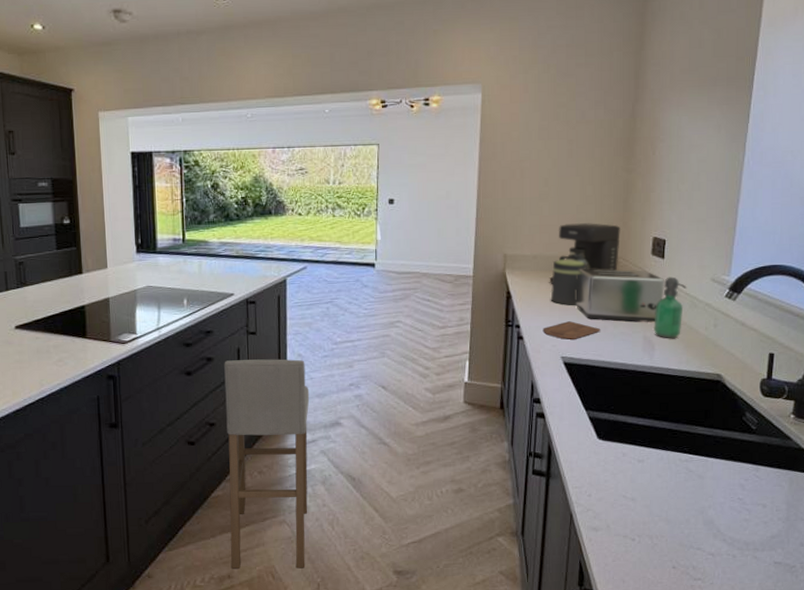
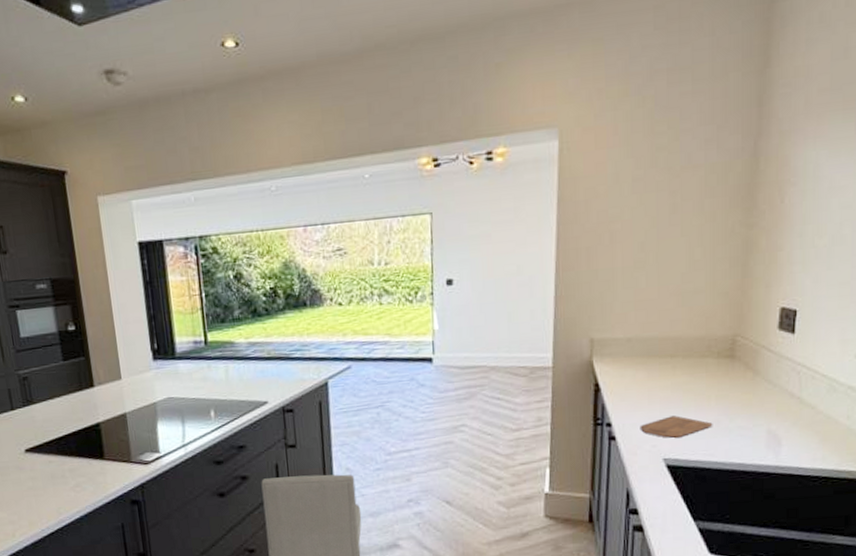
coffee maker: present [550,223,620,283] -> none [648,294,738,371]
cylinder: present [550,259,587,306] -> none [649,341,695,397]
toaster: present [576,268,664,323] -> none [681,349,794,413]
soap dispenser: present [654,276,687,338] -> none [780,355,824,431]

